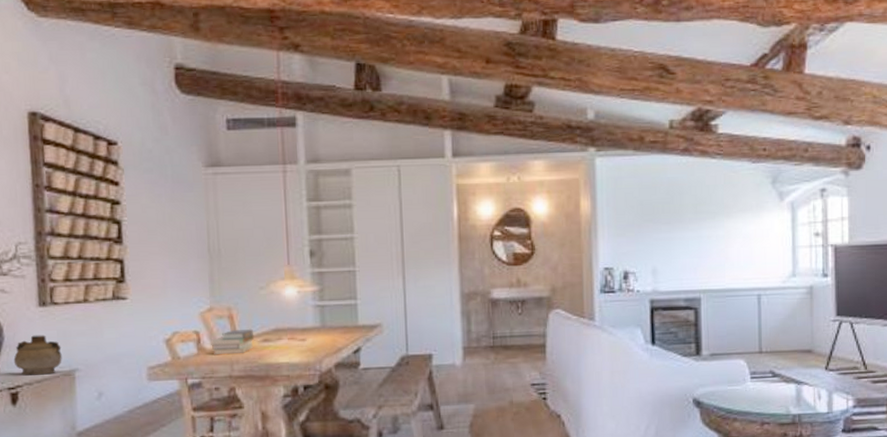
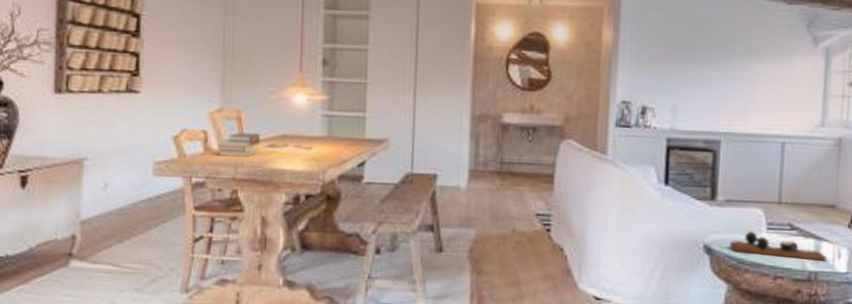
ceramic jug: present [13,335,62,376] -> none [26,121,73,161]
decorative tray: none [717,381,808,405] -> present [729,231,826,262]

